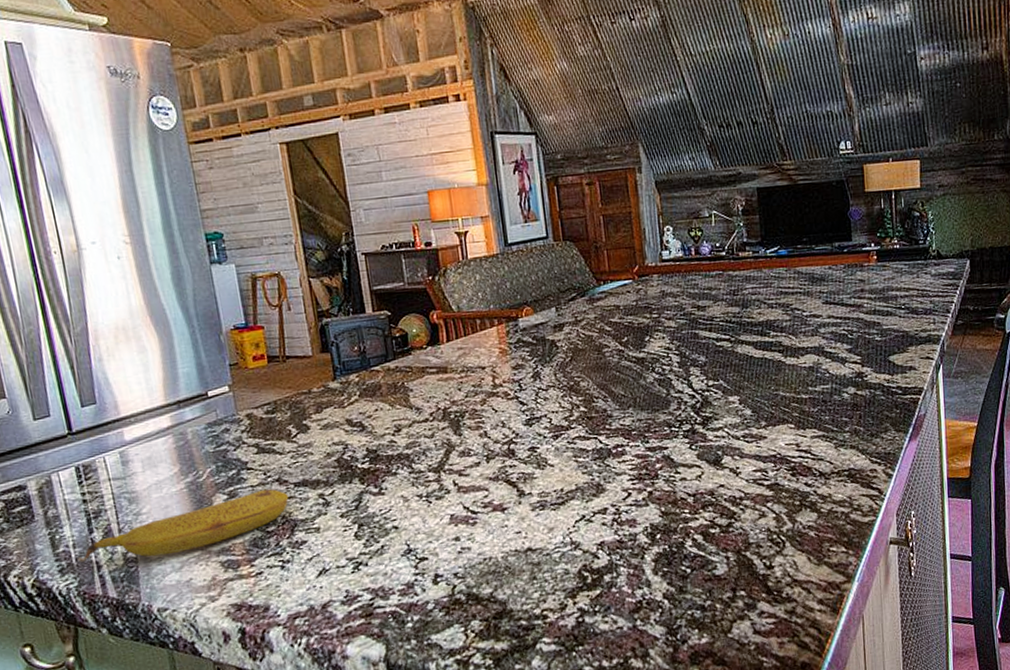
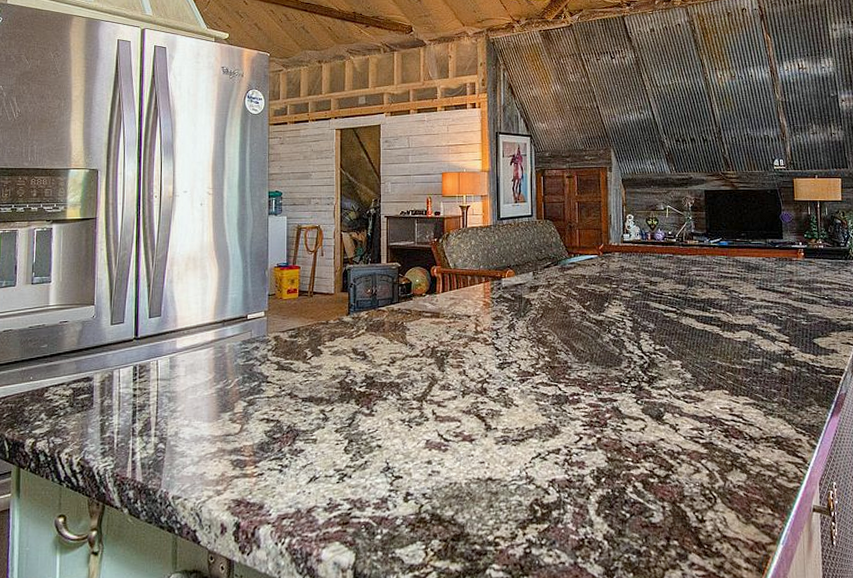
fruit: present [77,488,289,562] -> none [118,401,296,450]

